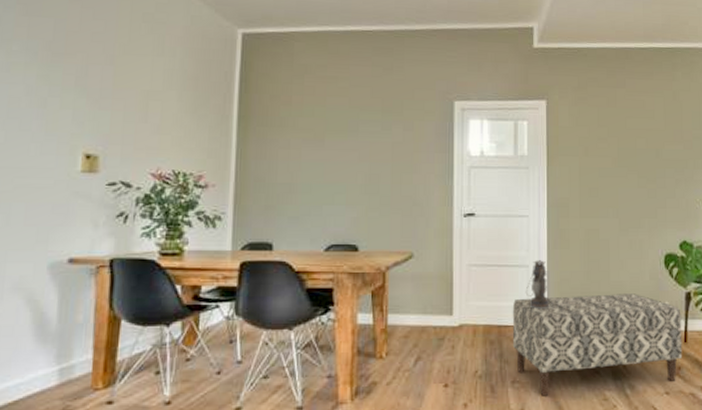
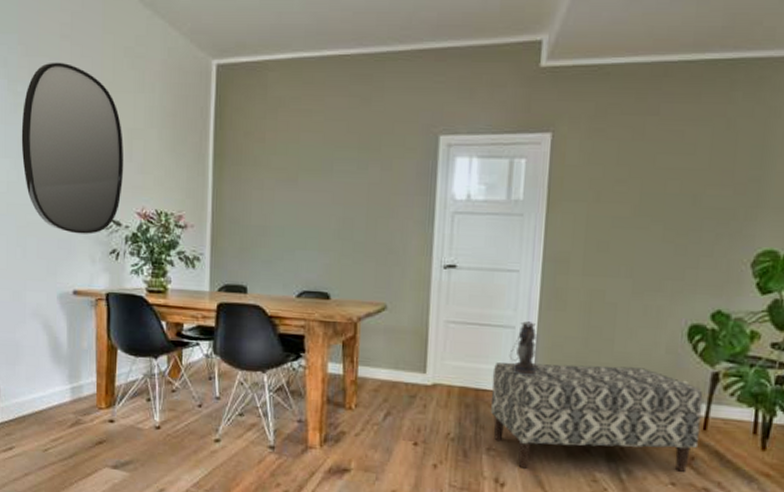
home mirror: none [12,23,138,197] -> present [21,62,124,234]

